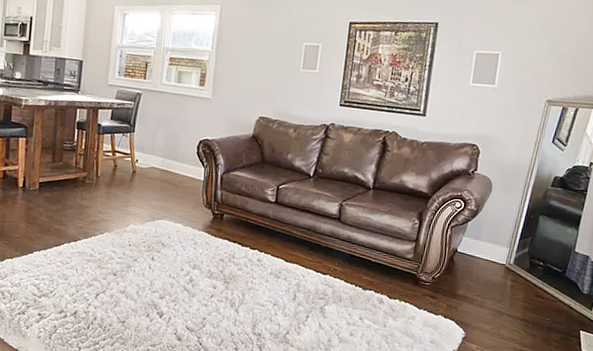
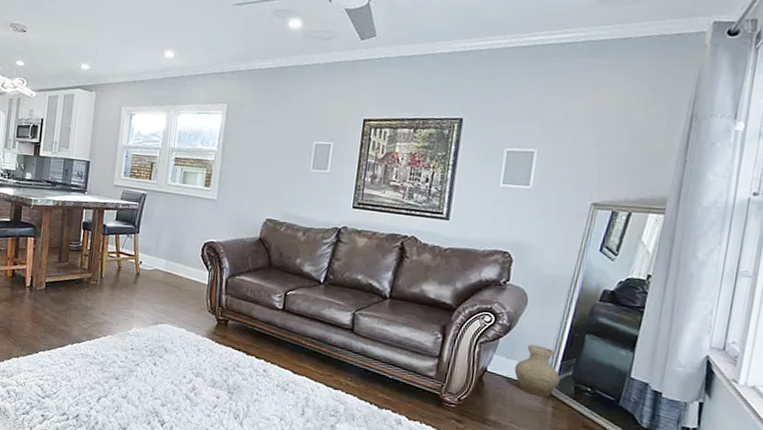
vase: none [480,226,518,272] -> present [514,344,560,397]

